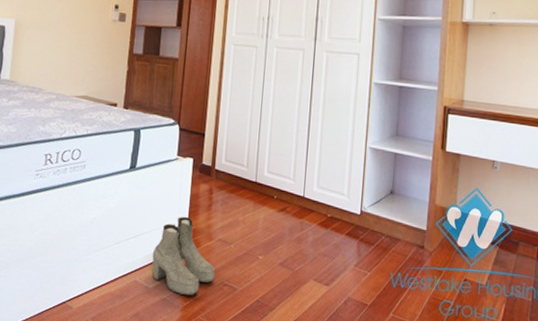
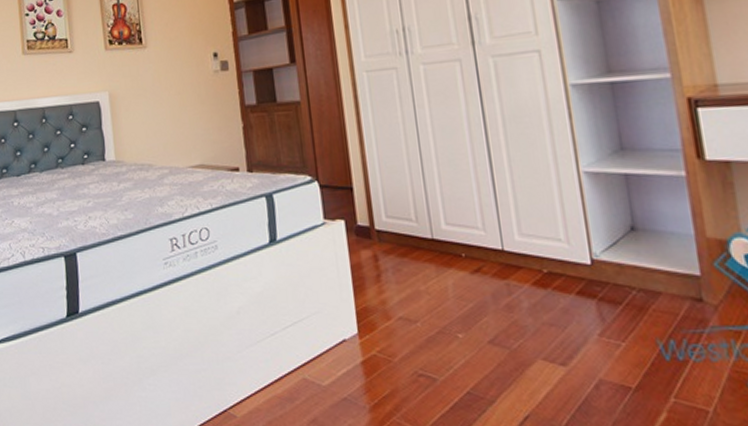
boots: present [151,216,215,296] -> none [318,293,405,393]

